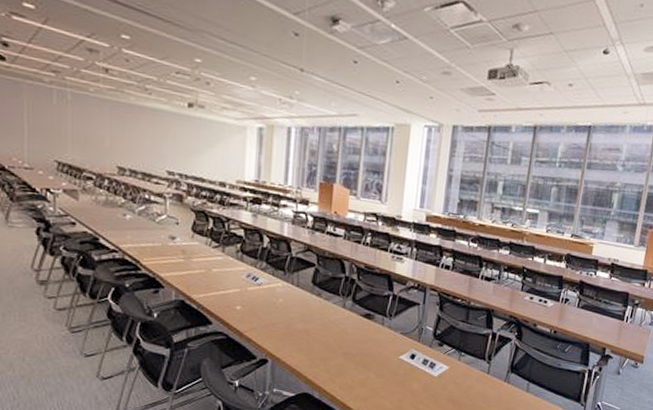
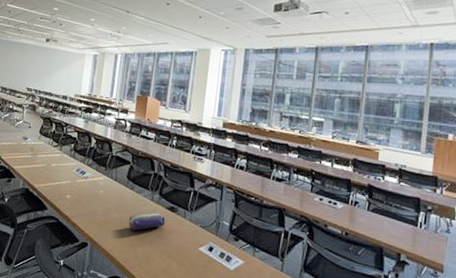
pencil case: none [316,320,360,342] -> present [128,212,165,231]

